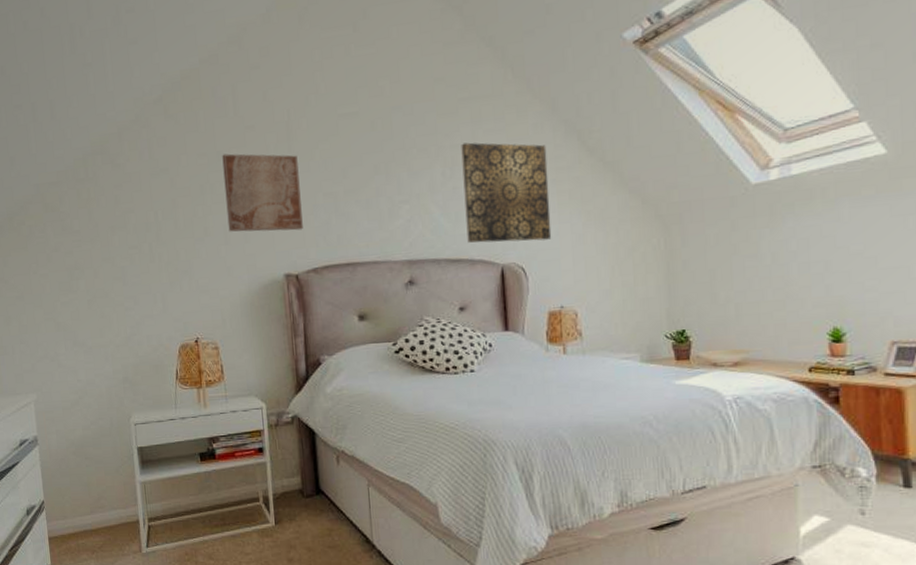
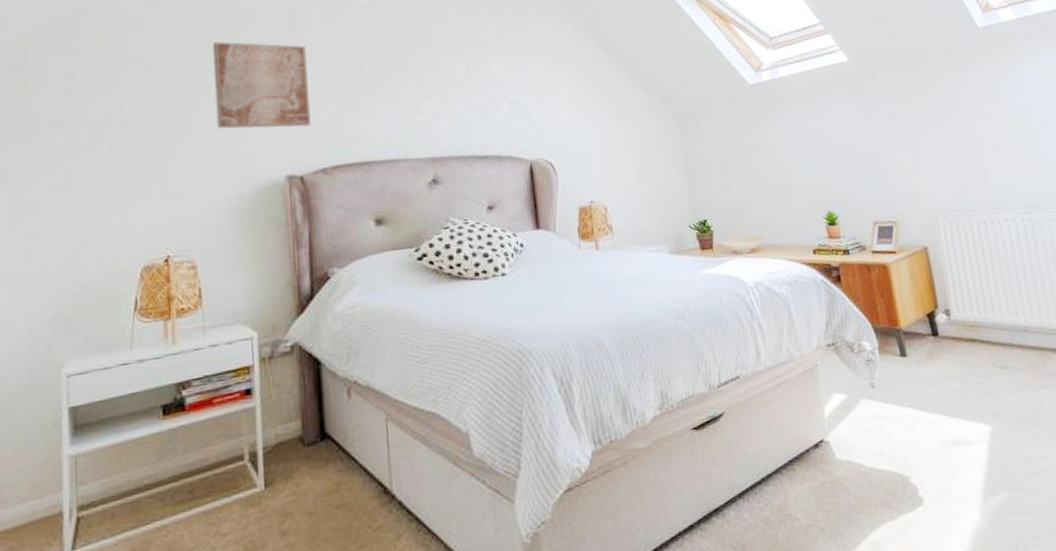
wall art: present [461,142,552,243] -> none [485,39,578,139]

